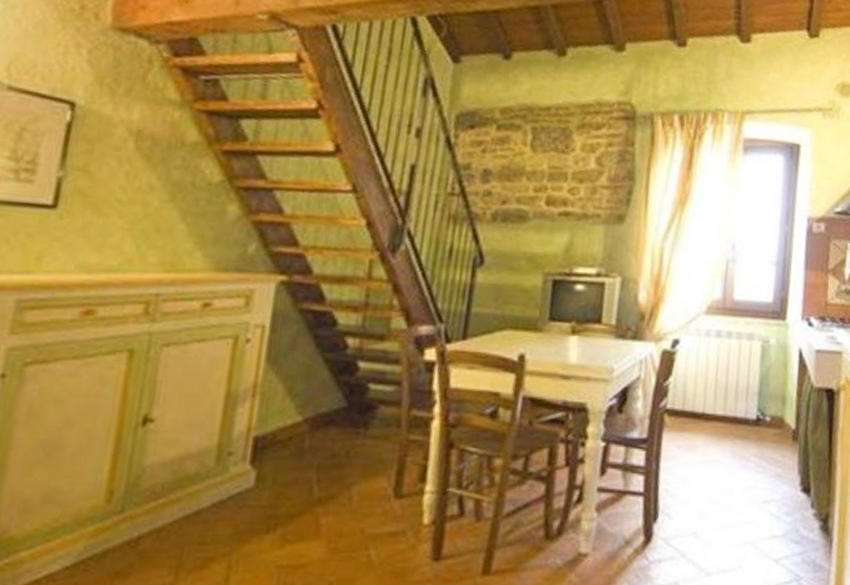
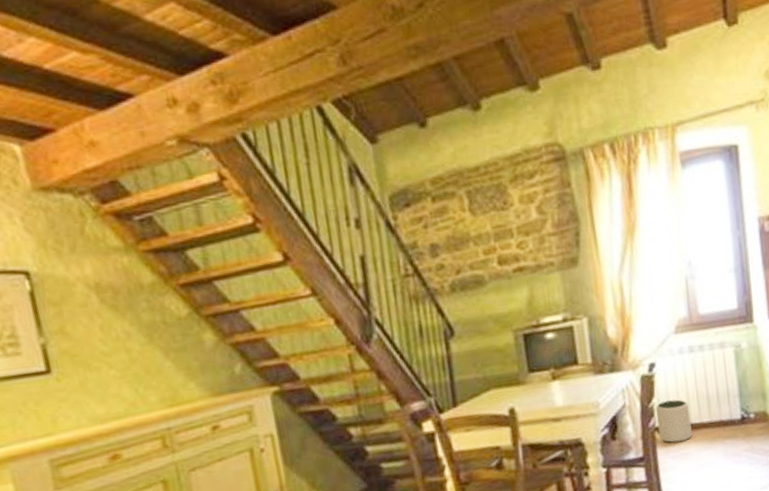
plant pot: none [668,382,706,431] -> present [656,399,692,443]

